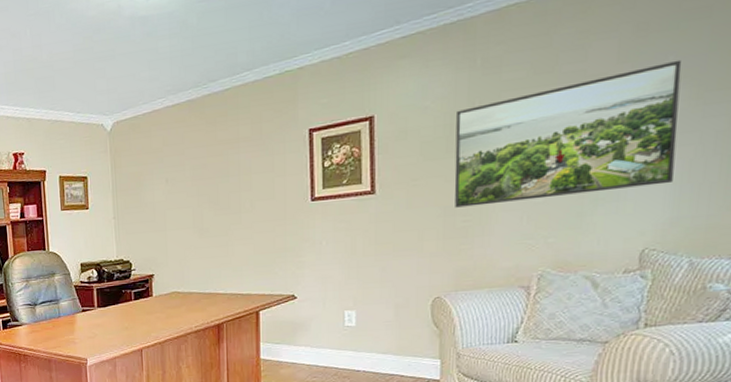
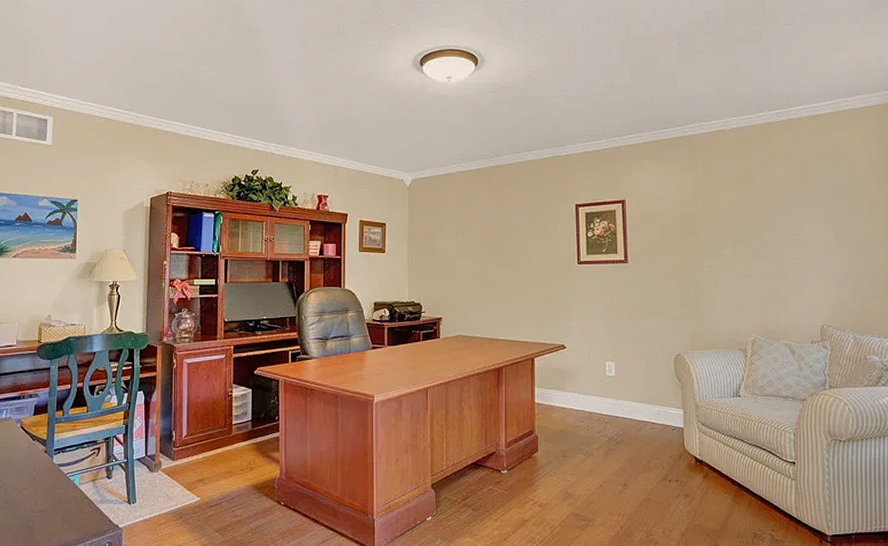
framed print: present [454,59,683,208] -> none [686,186,836,280]

